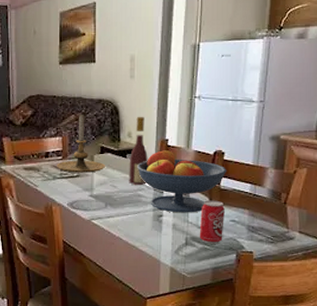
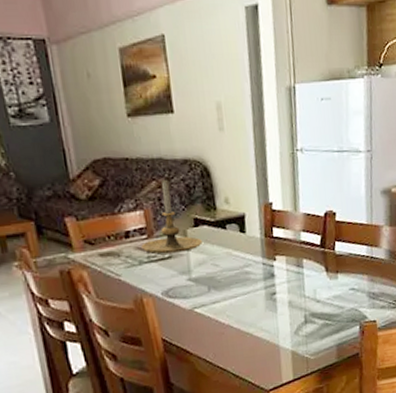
wine bottle: present [129,116,148,185] -> none [229,176,254,261]
fruit bowl: present [137,149,227,213] -> none [240,215,341,288]
beverage can: present [199,200,225,244] -> none [317,268,344,319]

